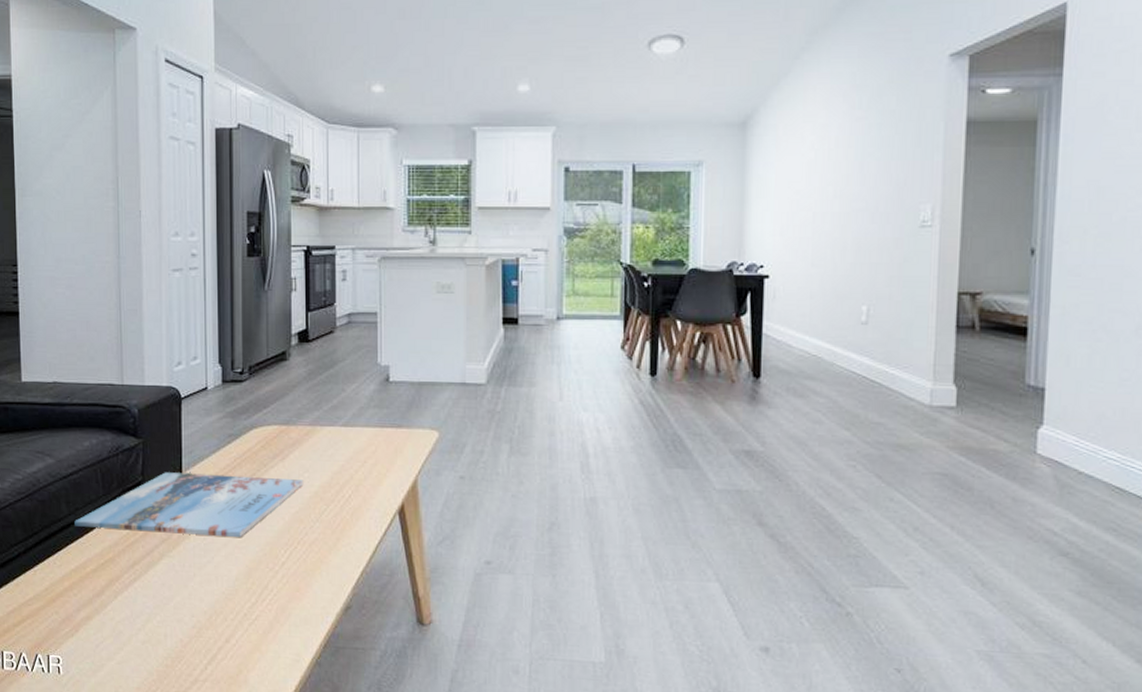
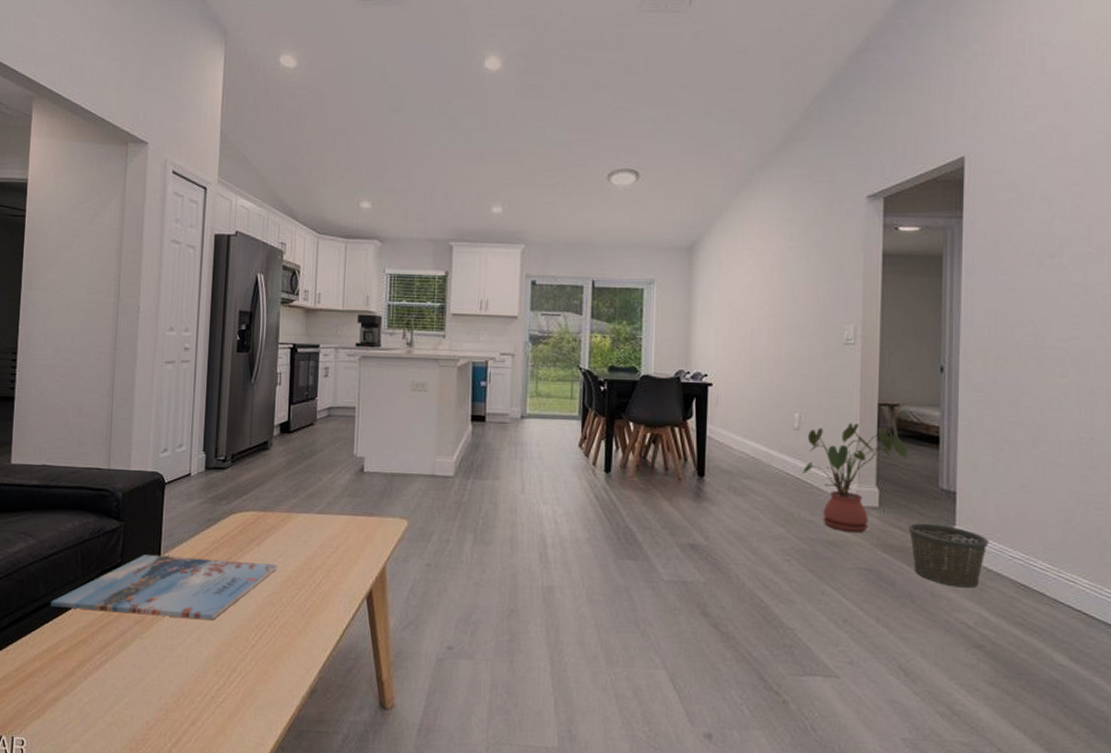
coffee maker: none [374,211,402,248] -> present [355,314,383,348]
house plant: none [869,315,991,436] -> present [802,423,908,533]
basket: none [989,422,1081,492] -> present [908,522,989,588]

